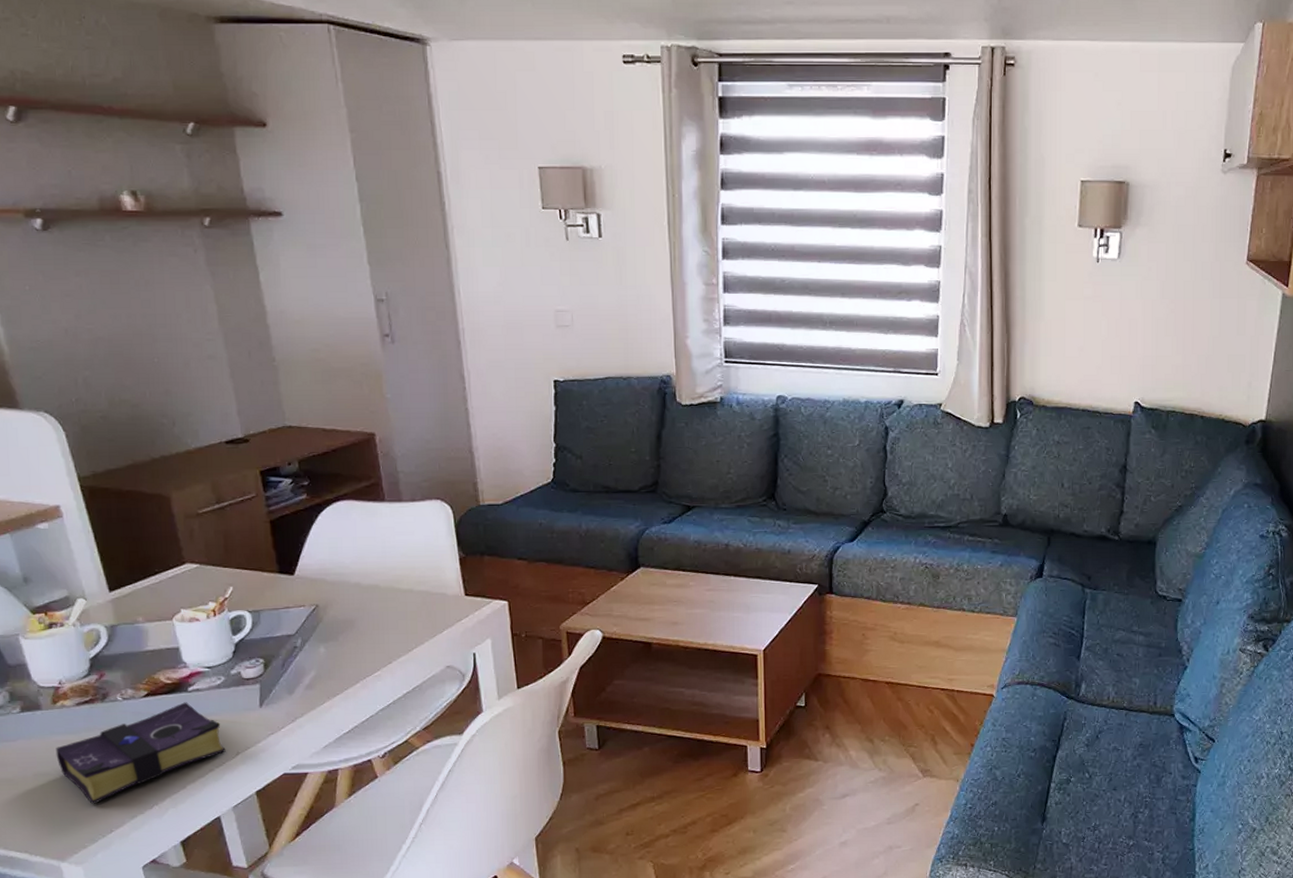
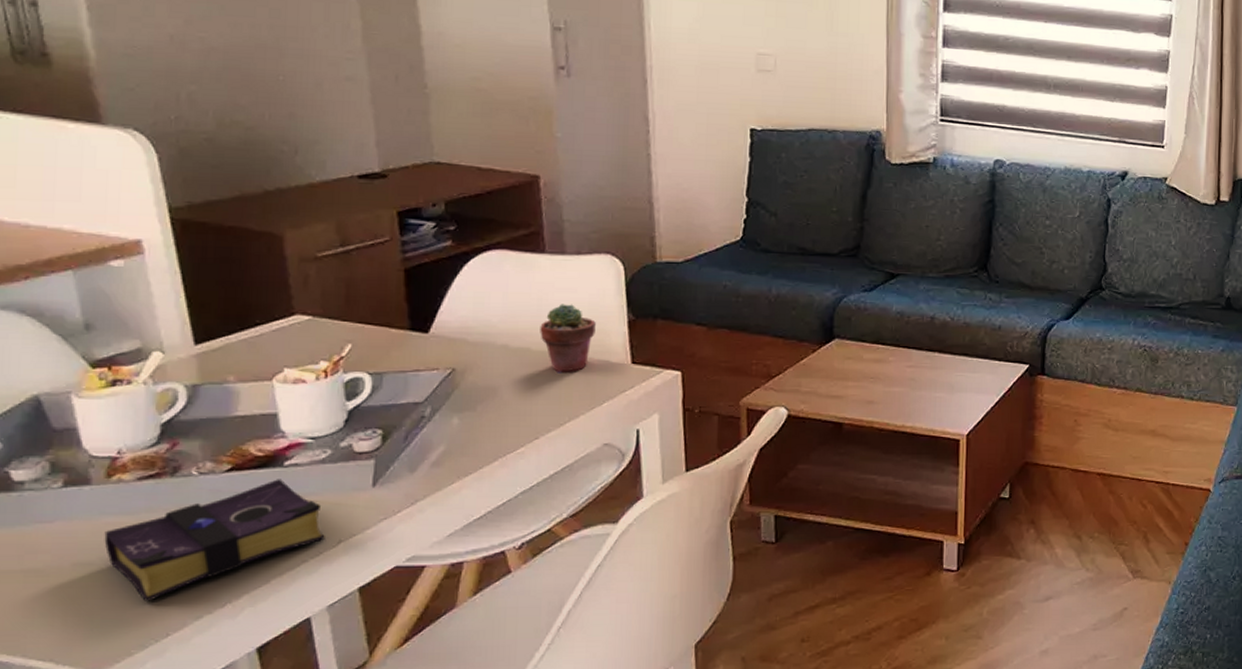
potted succulent: none [385,545,432,606] -> present [540,304,596,374]

